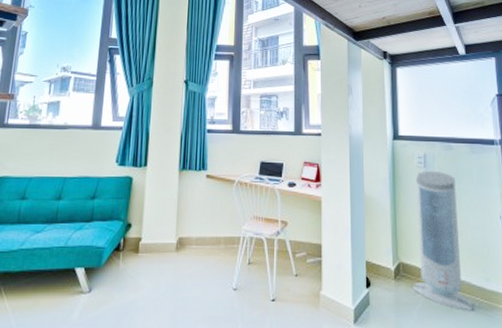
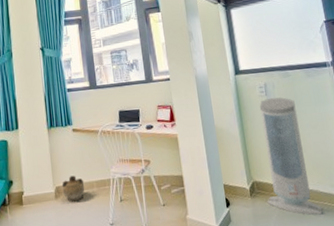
ceramic jug: none [185,227,211,257] -> present [61,175,85,202]

